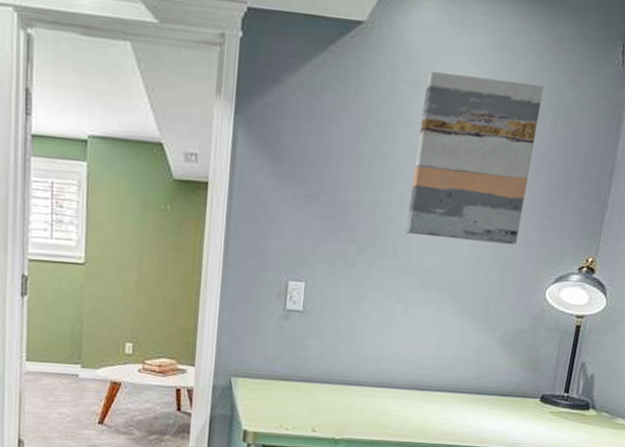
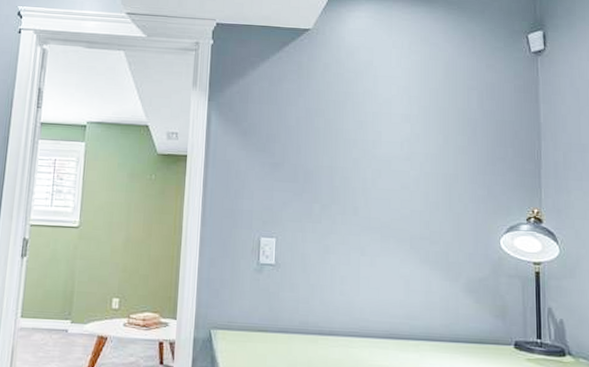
wall art: present [406,72,544,245] -> none [363,63,466,199]

